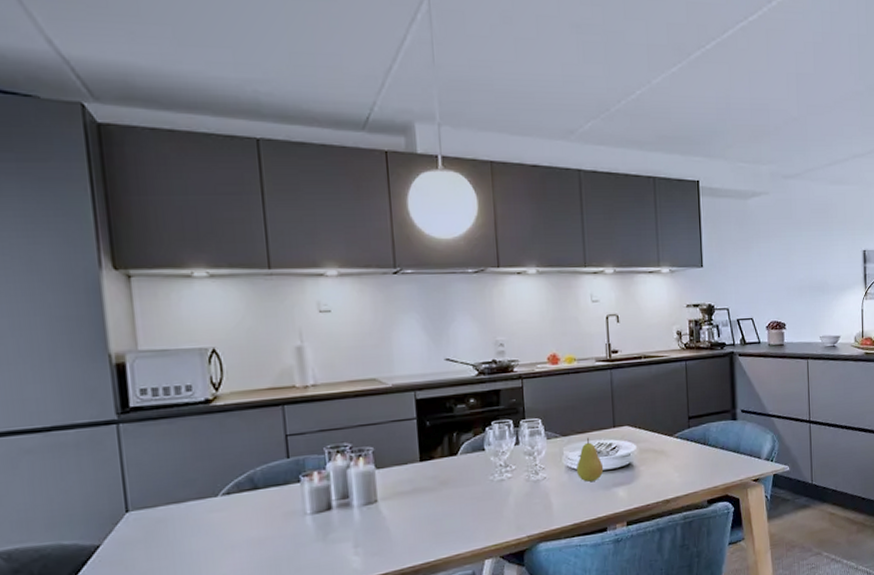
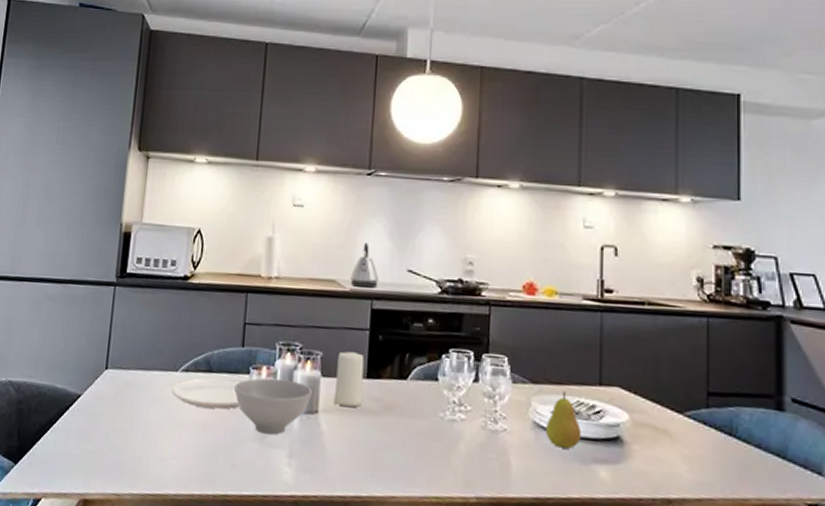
plate: none [213,489,295,525] -> present [171,377,243,409]
bowl: none [285,479,369,533] -> present [233,378,312,435]
candle: none [389,441,419,492] -> present [333,351,365,408]
kettle: none [391,338,419,383] -> present [350,242,379,290]

